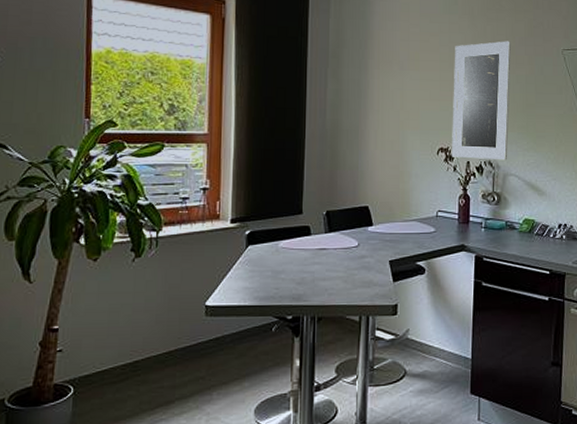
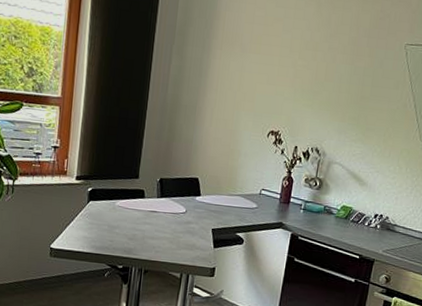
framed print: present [451,41,512,160] -> none [280,31,355,149]

